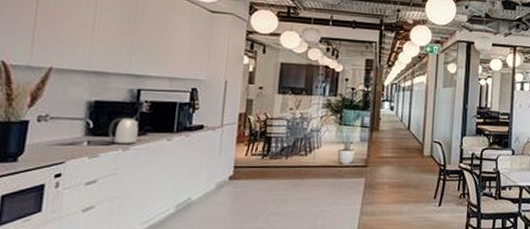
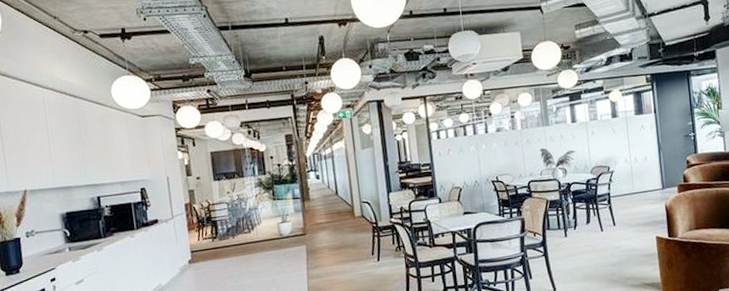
kettle: present [108,117,139,146] -> none [82,222,107,248]

